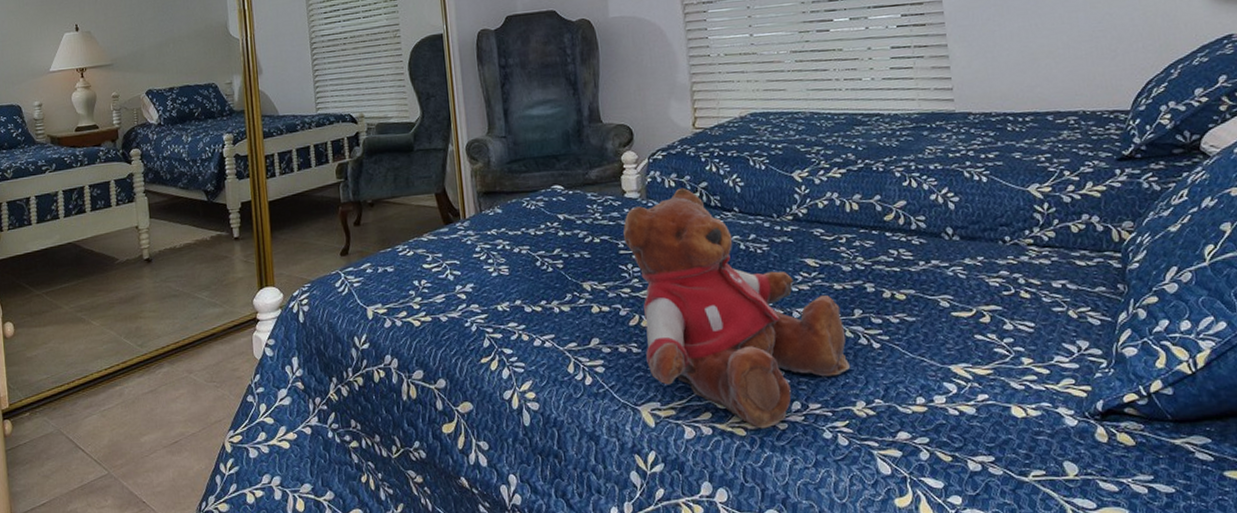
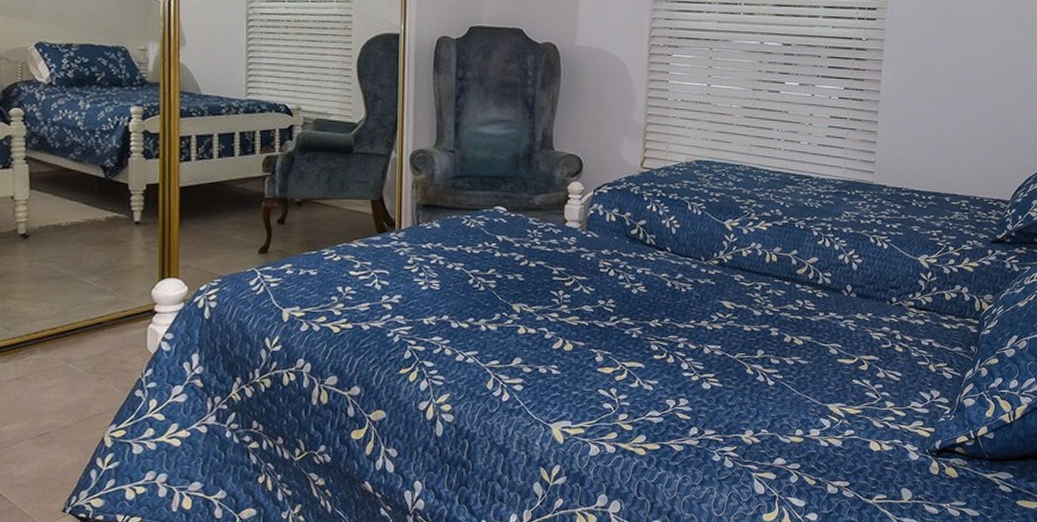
teddy bear: present [623,187,851,429] -> none [559,223,747,450]

